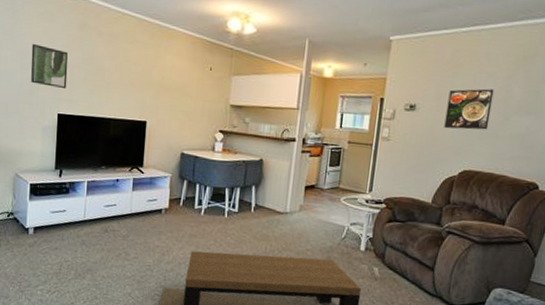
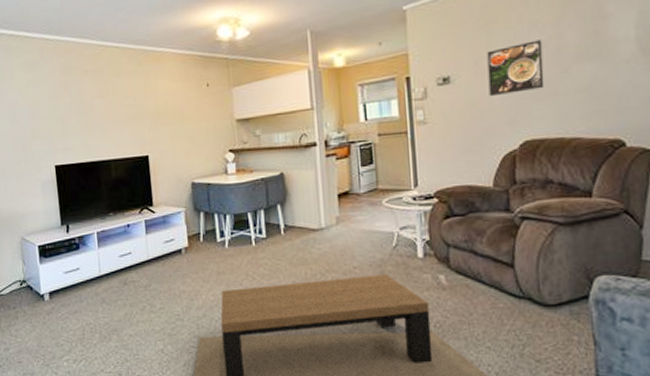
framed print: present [31,43,68,89] -> none [18,97,60,139]

